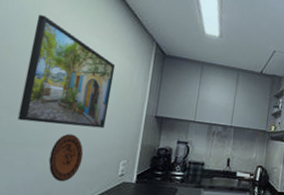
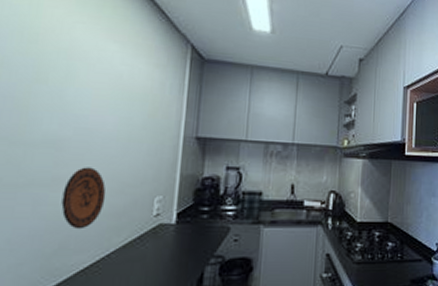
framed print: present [17,15,116,129] -> none [17,18,141,157]

